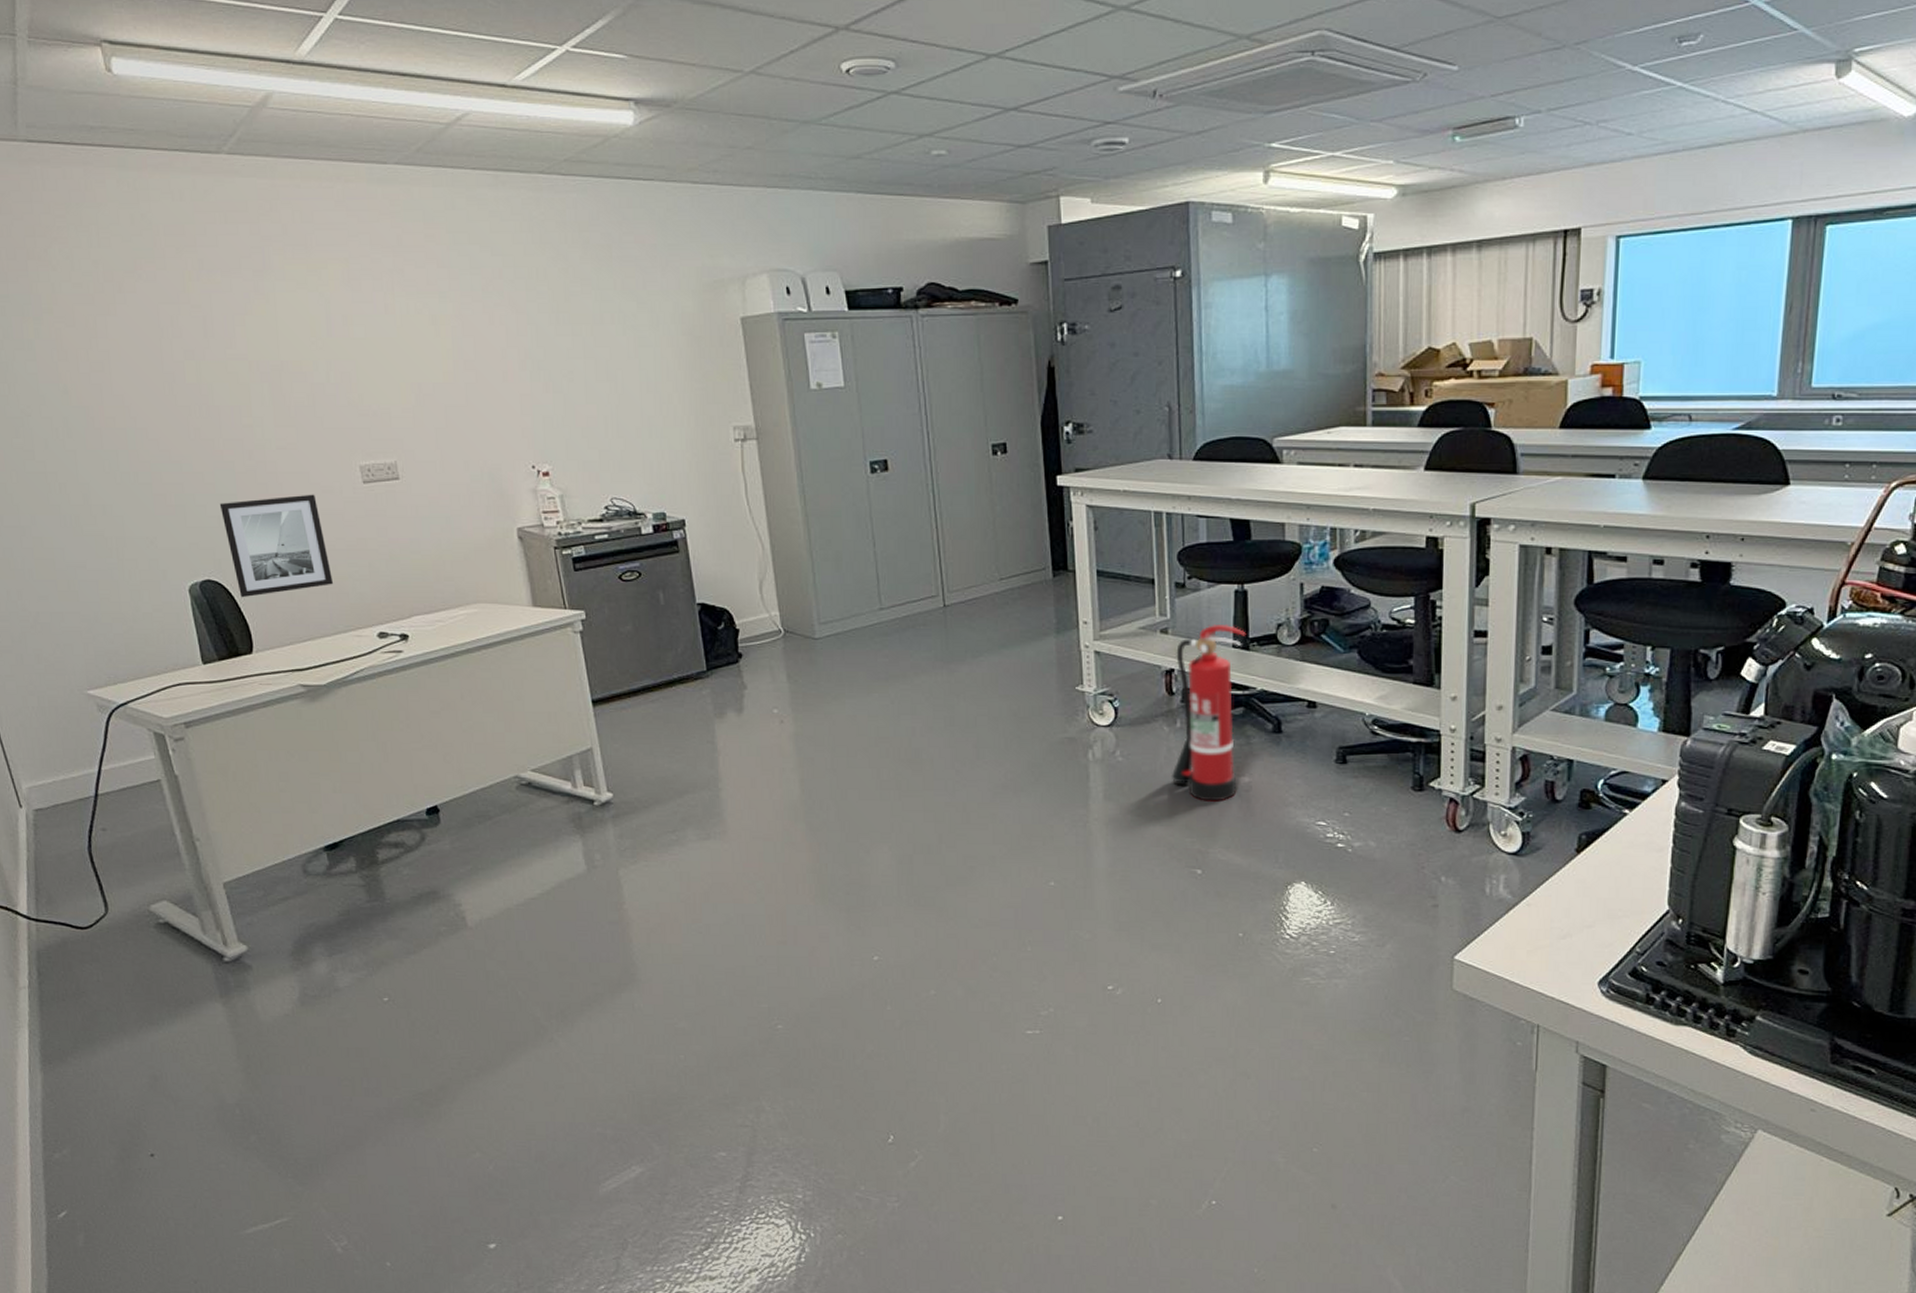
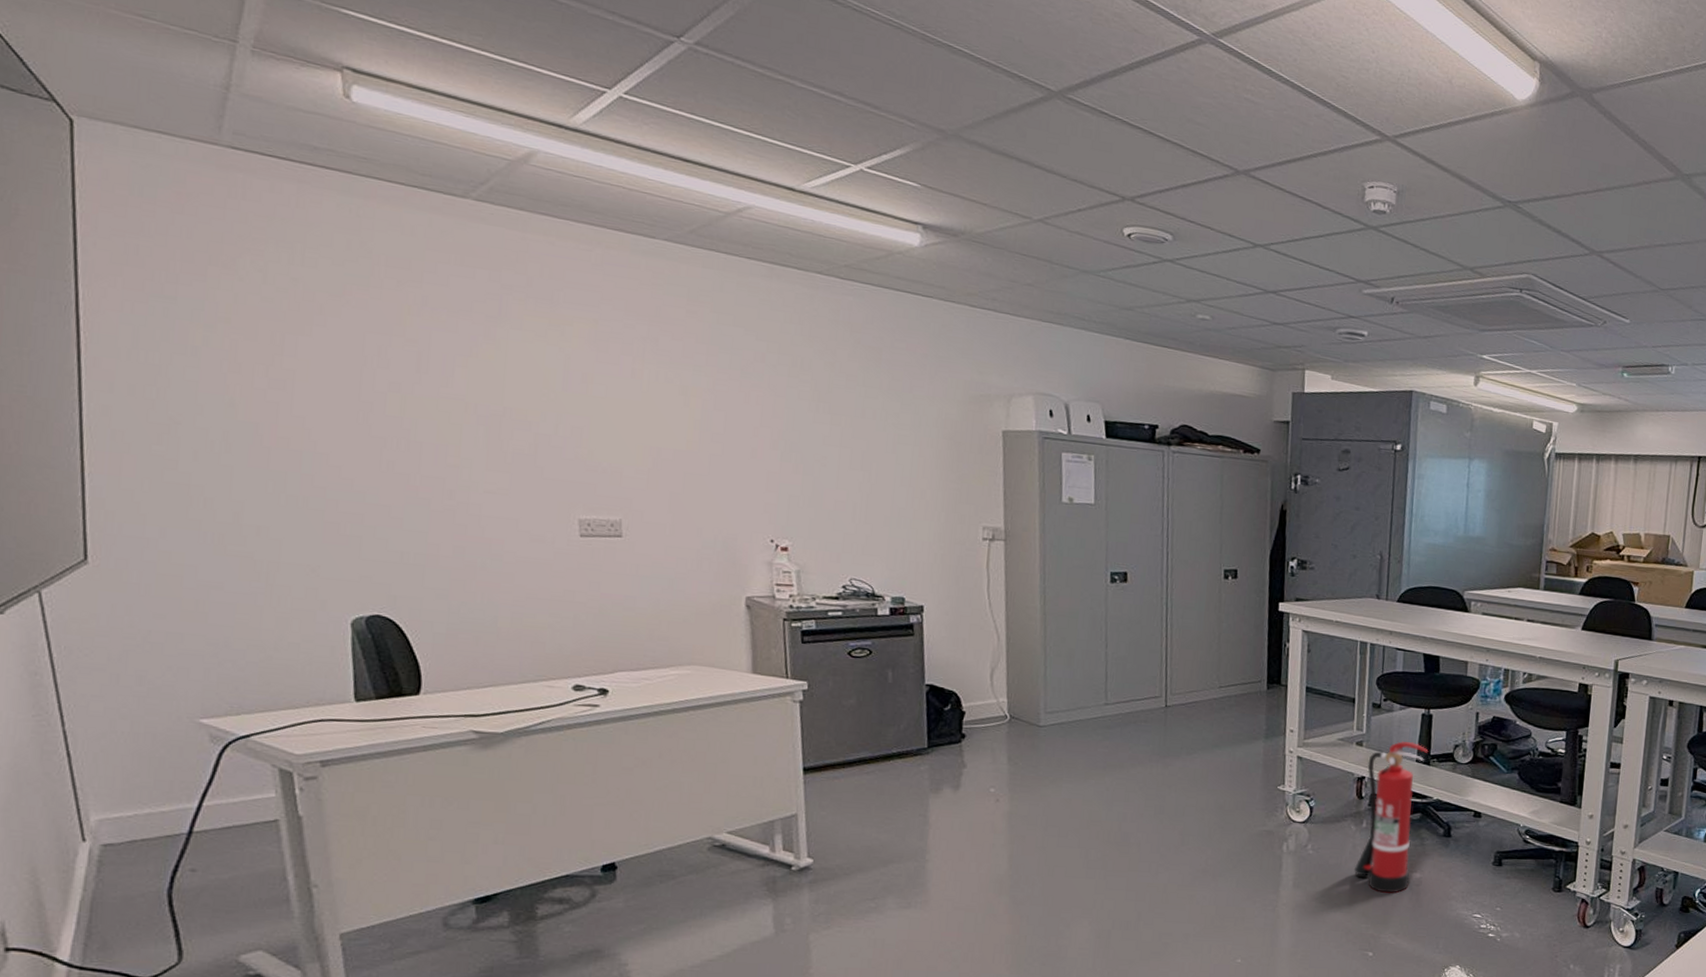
wall art: present [219,494,333,598] -> none [405,538,529,638]

